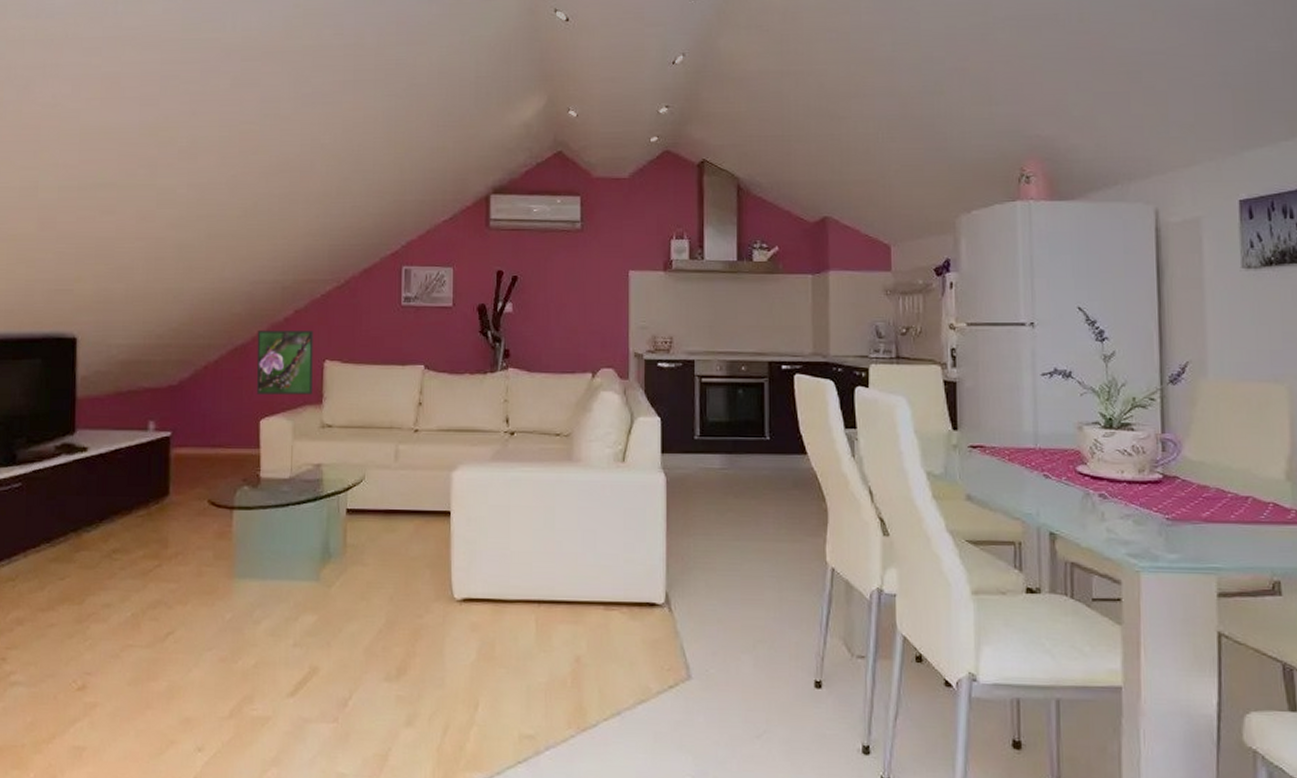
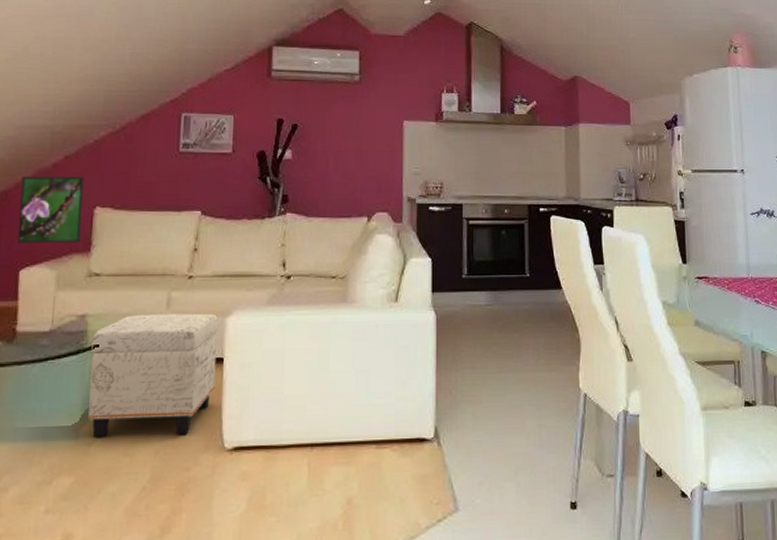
ottoman: none [327,466,444,582] -> present [88,313,218,437]

